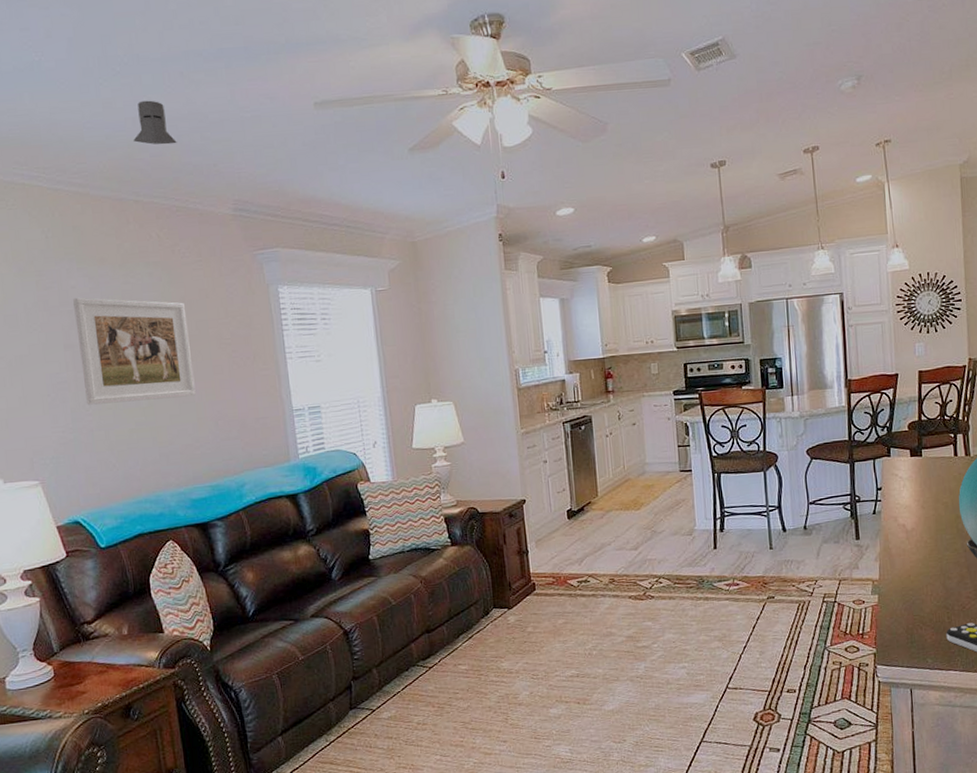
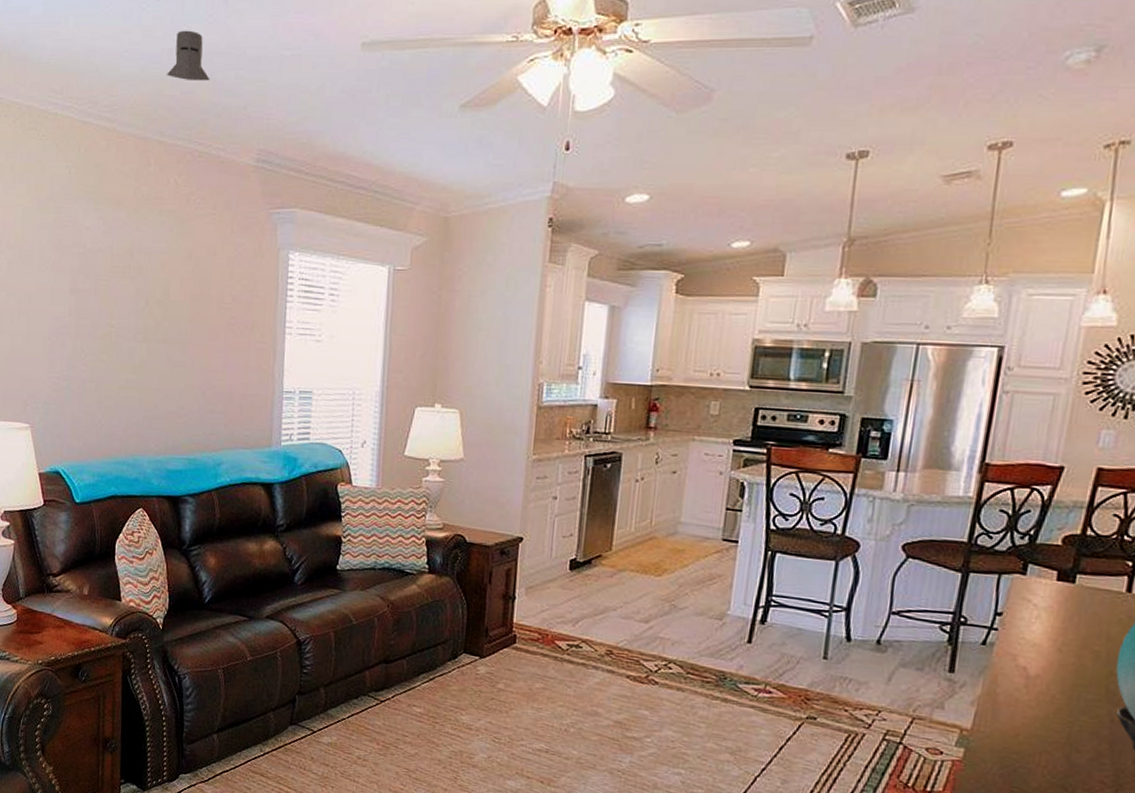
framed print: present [73,297,196,405] -> none [83,240,191,361]

